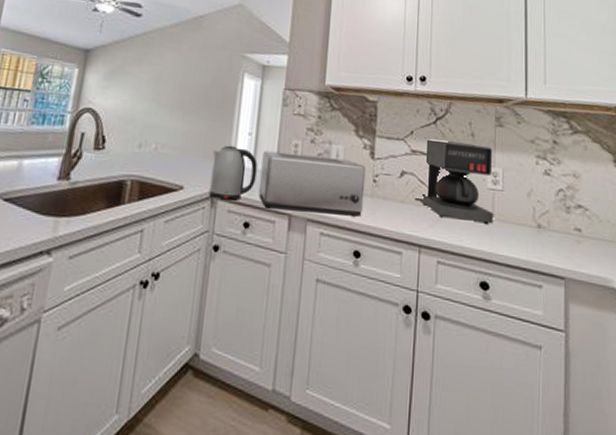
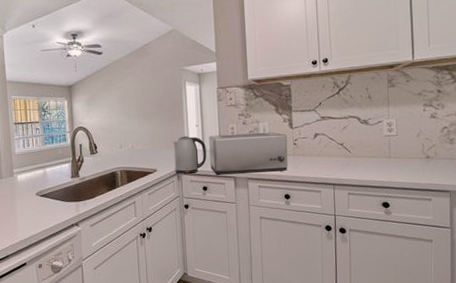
coffee maker: present [412,140,493,225] -> none [325,104,390,163]

